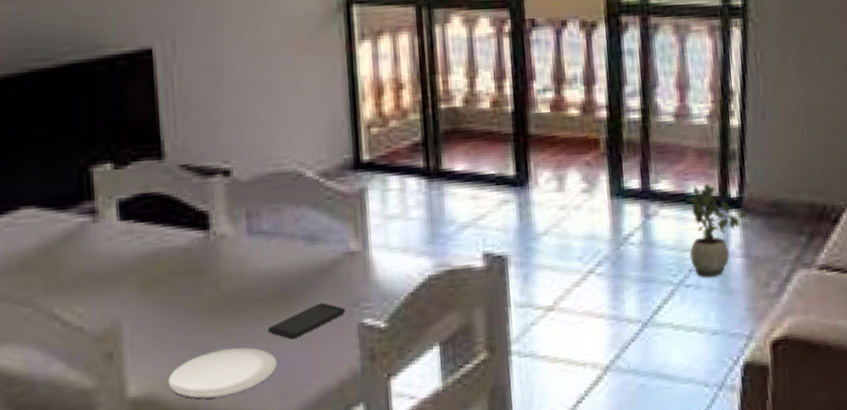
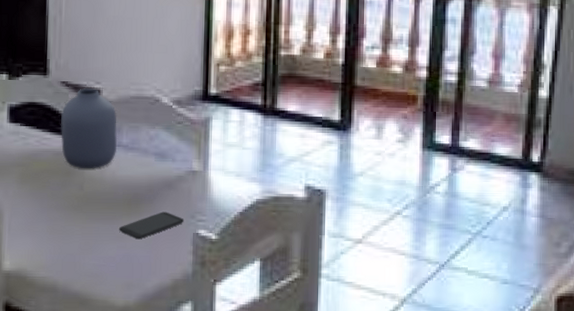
plate: present [168,347,277,399] -> none [35,240,124,280]
vase: none [183,169,258,265] -> present [60,87,118,169]
potted plant: present [686,183,747,277] -> none [489,146,546,231]

